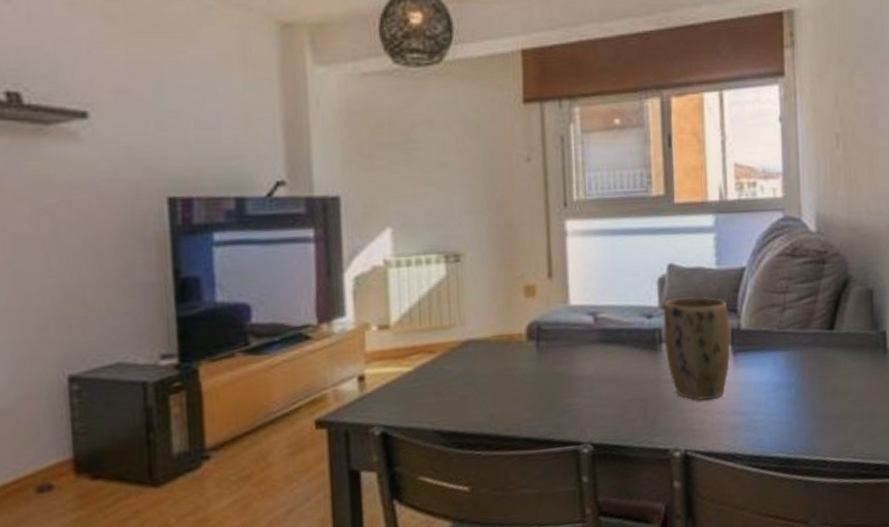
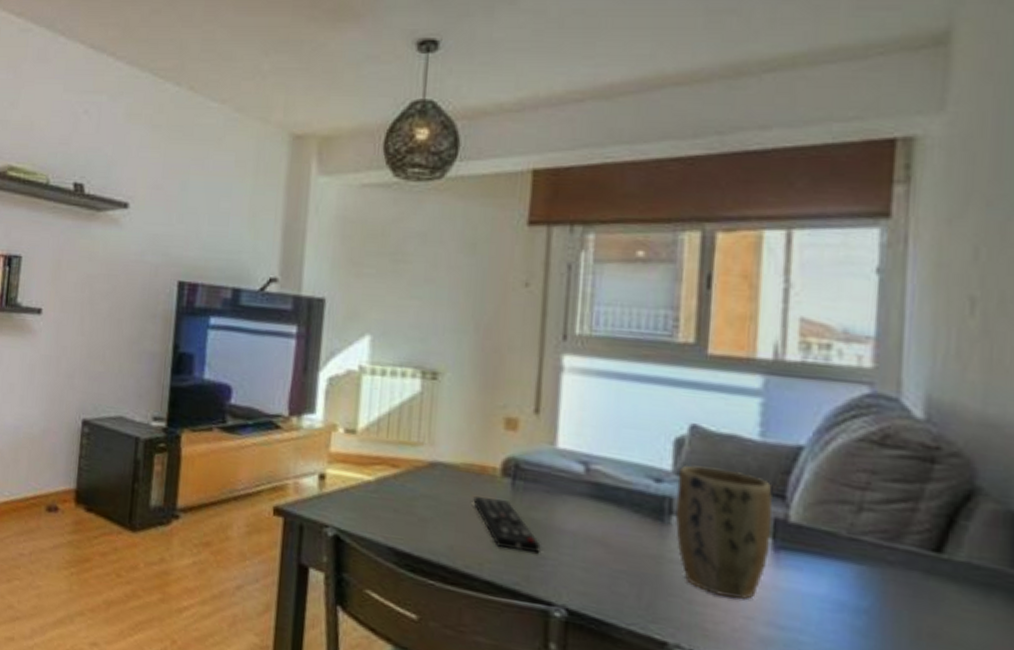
remote control: none [505,361,566,405] -> present [473,496,541,554]

